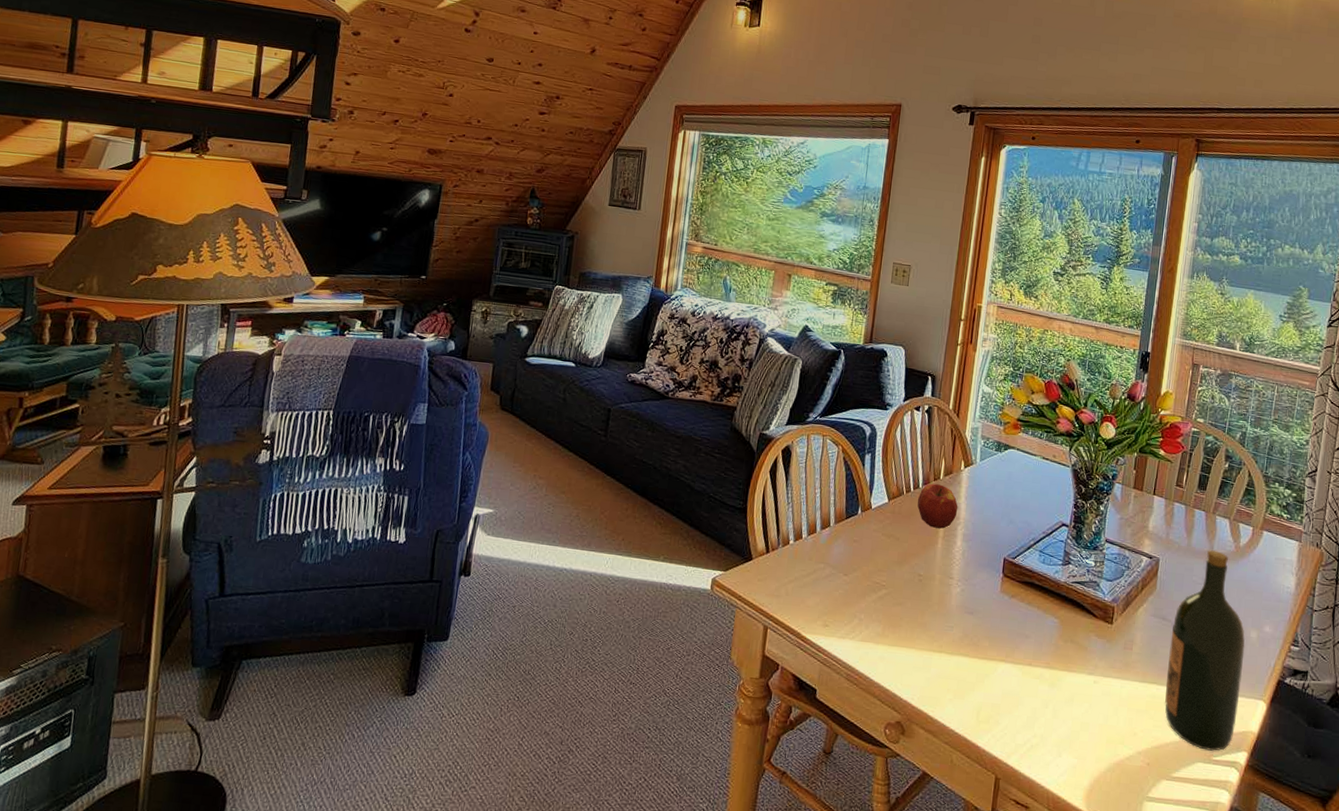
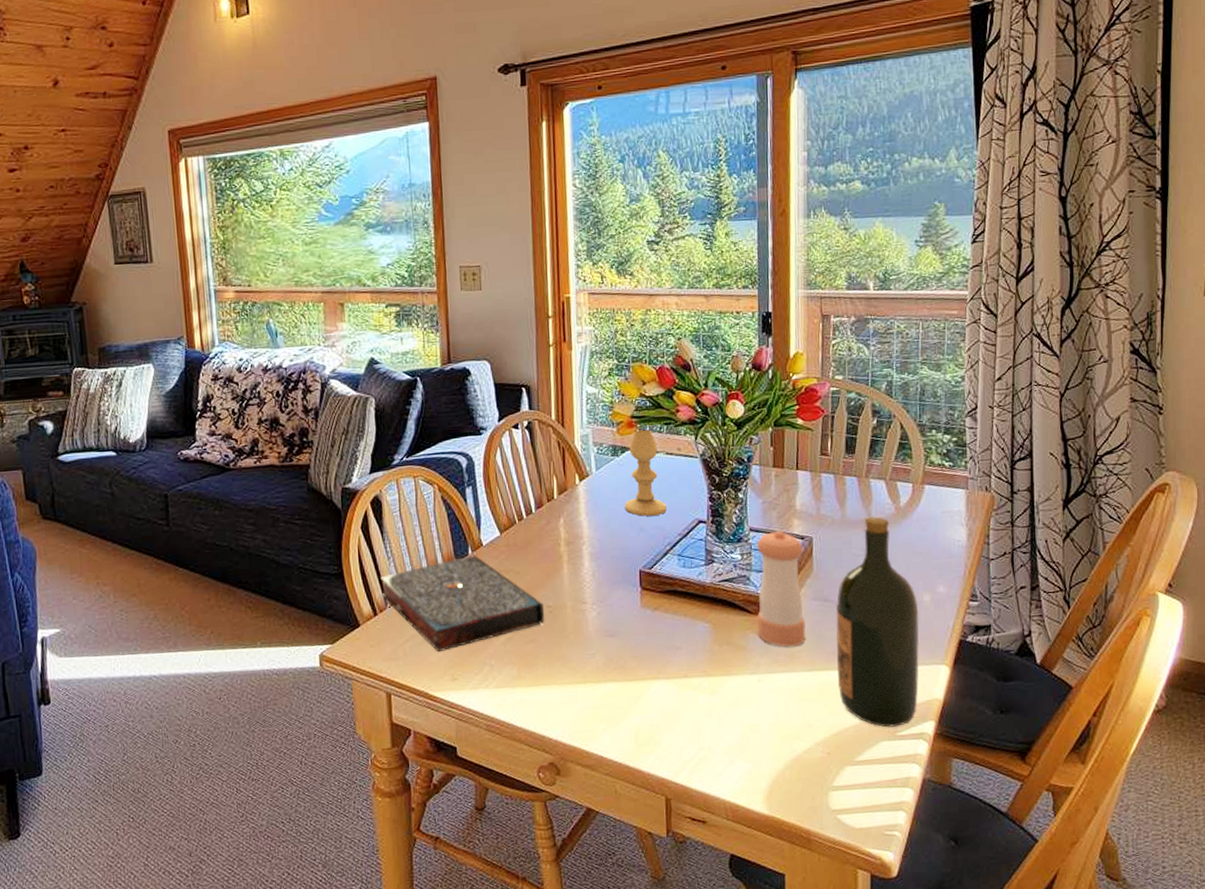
book: none [776,515,915,598] -> present [381,555,545,652]
apple: present [917,483,958,529] -> none [532,504,580,553]
candle holder: none [999,431,1036,512] -> present [624,429,667,517]
pepper shaker: none [1100,546,1150,657] -> present [756,531,806,647]

